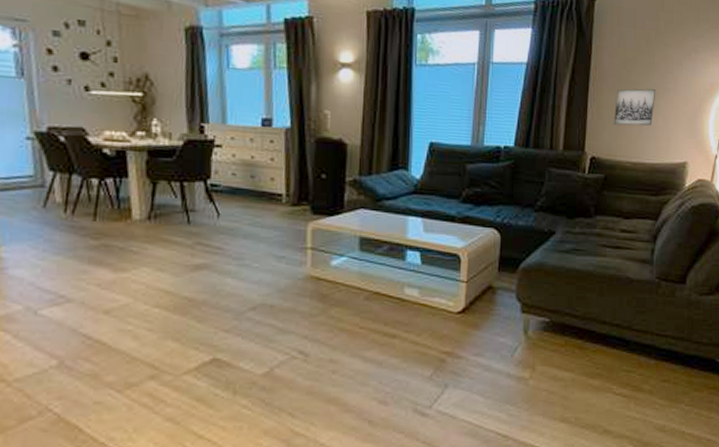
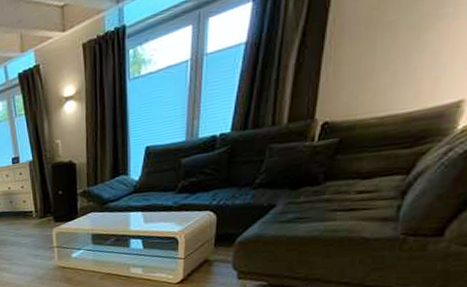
wall art: present [613,88,656,126] -> none [355,22,424,81]

